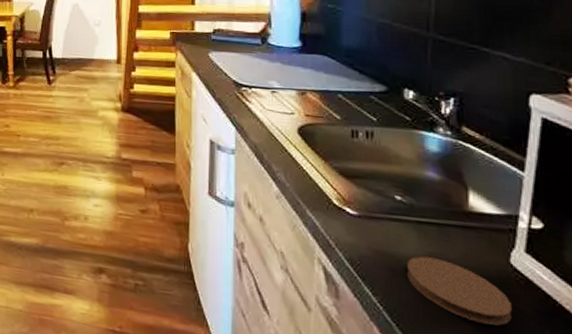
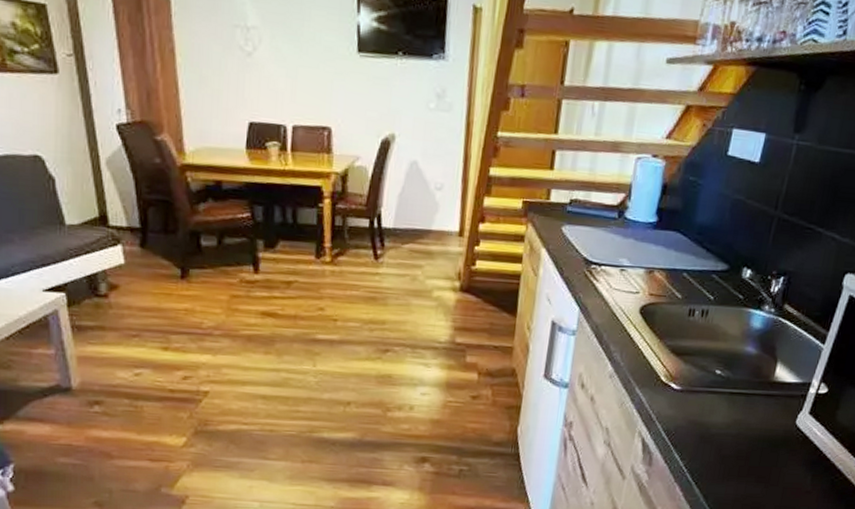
coaster: present [406,256,513,326] -> none [711,423,789,476]

